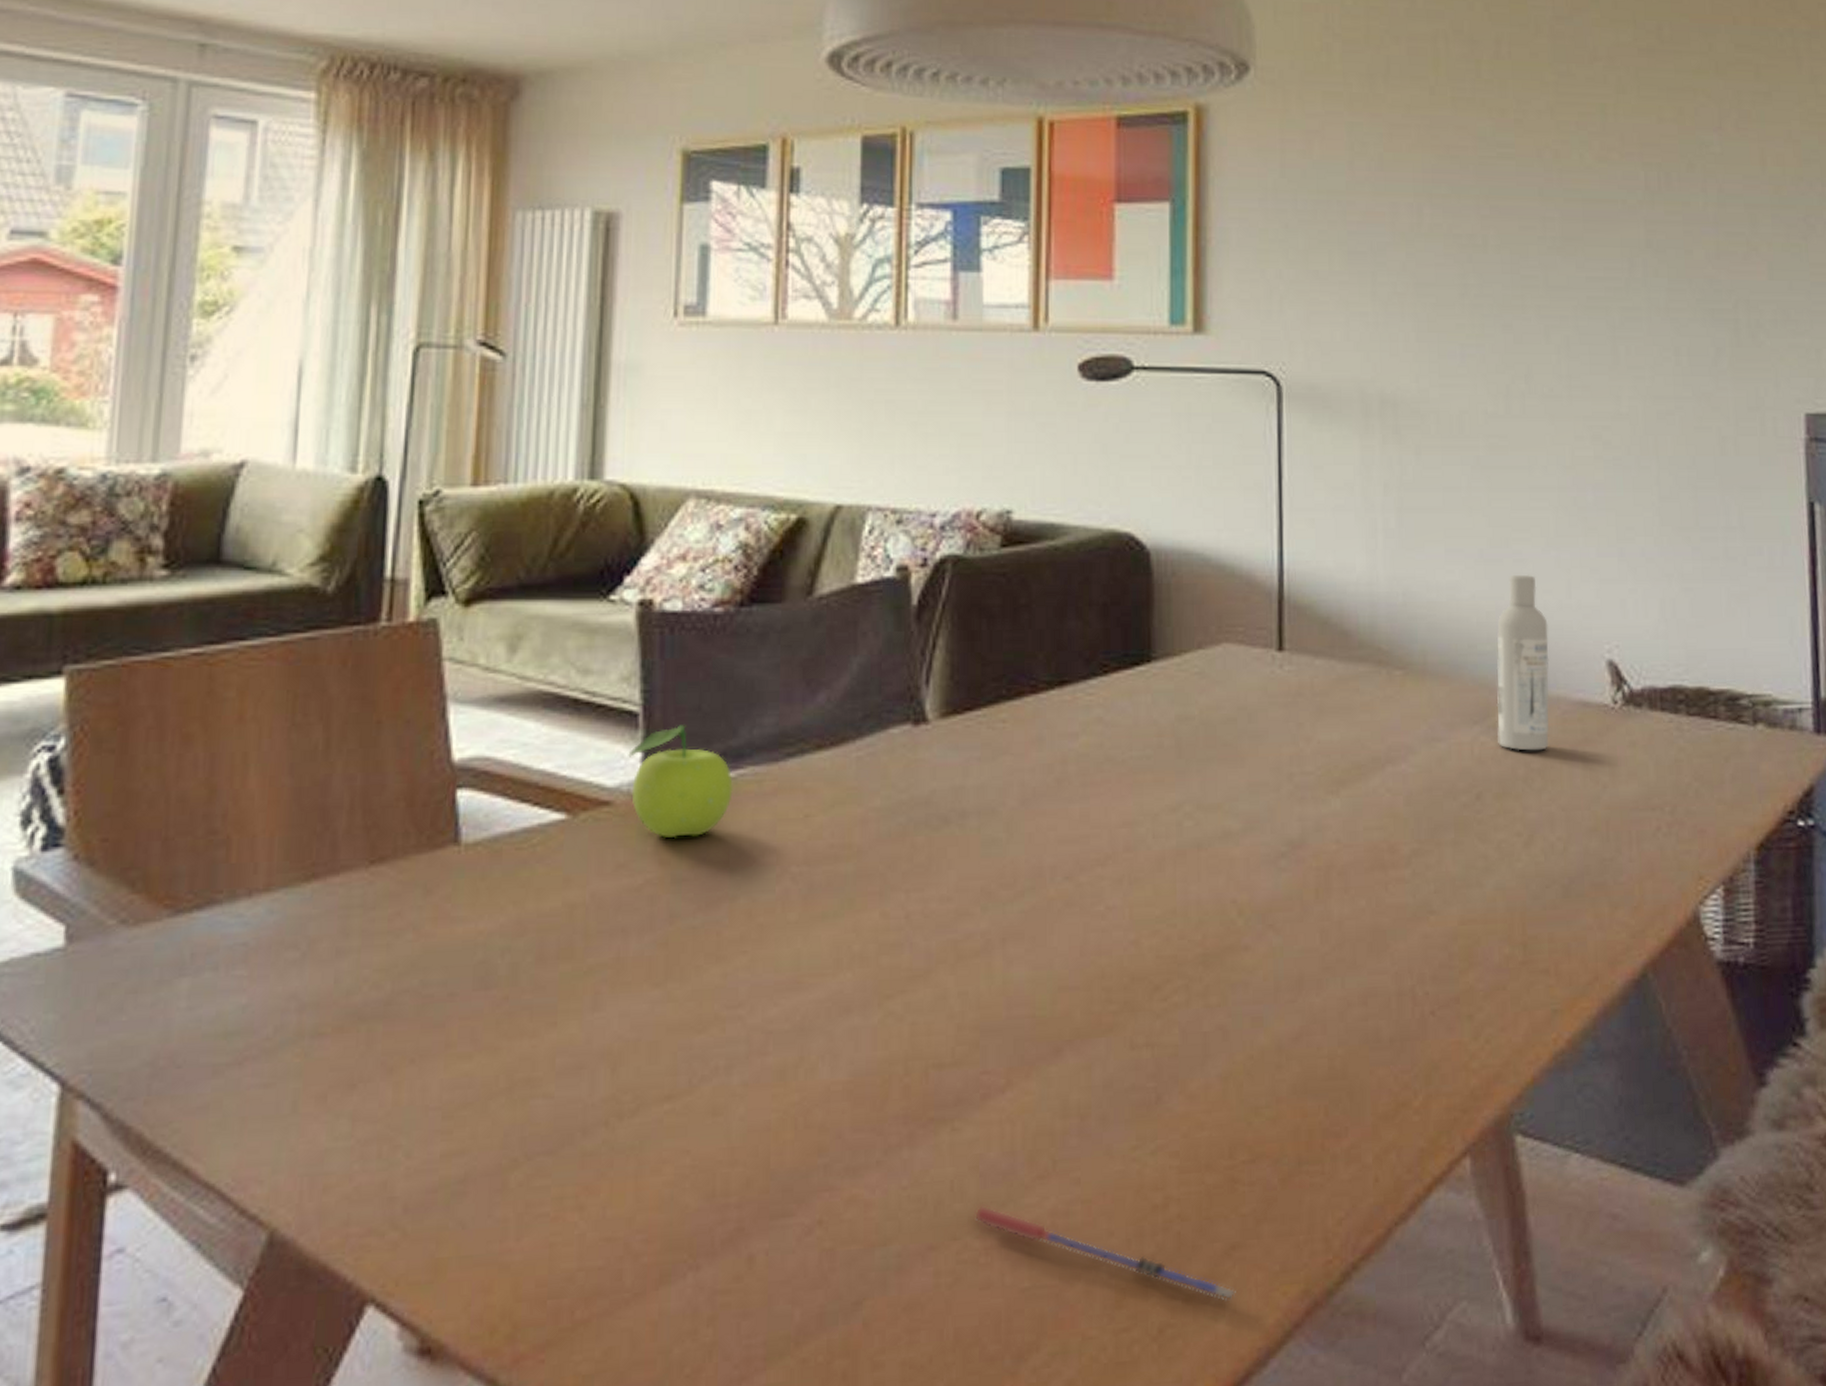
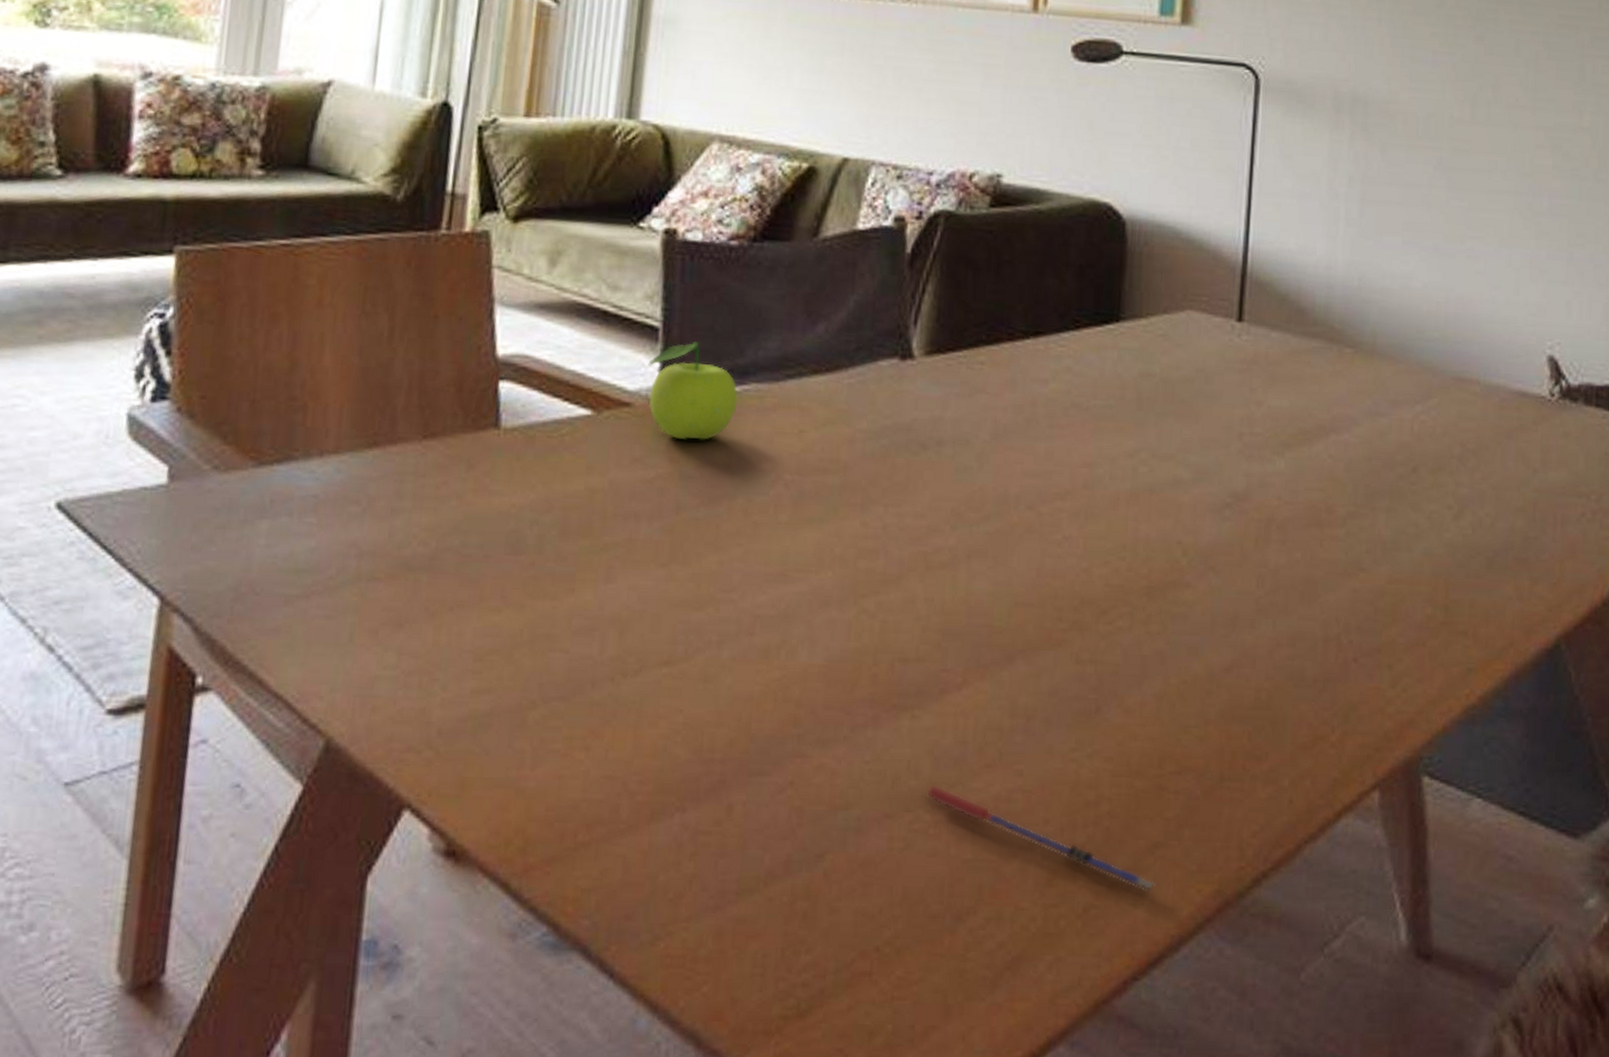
bottle: present [1496,574,1550,751] -> none [1437,270,1494,433]

